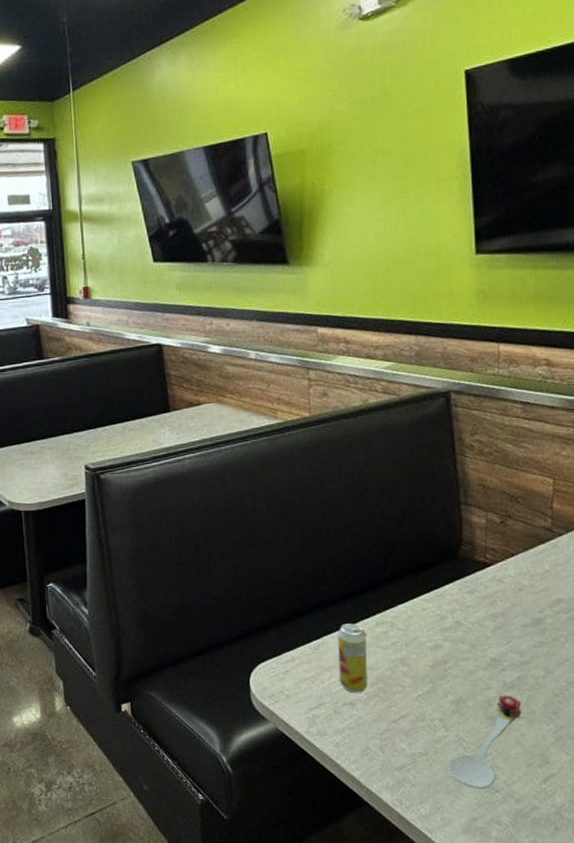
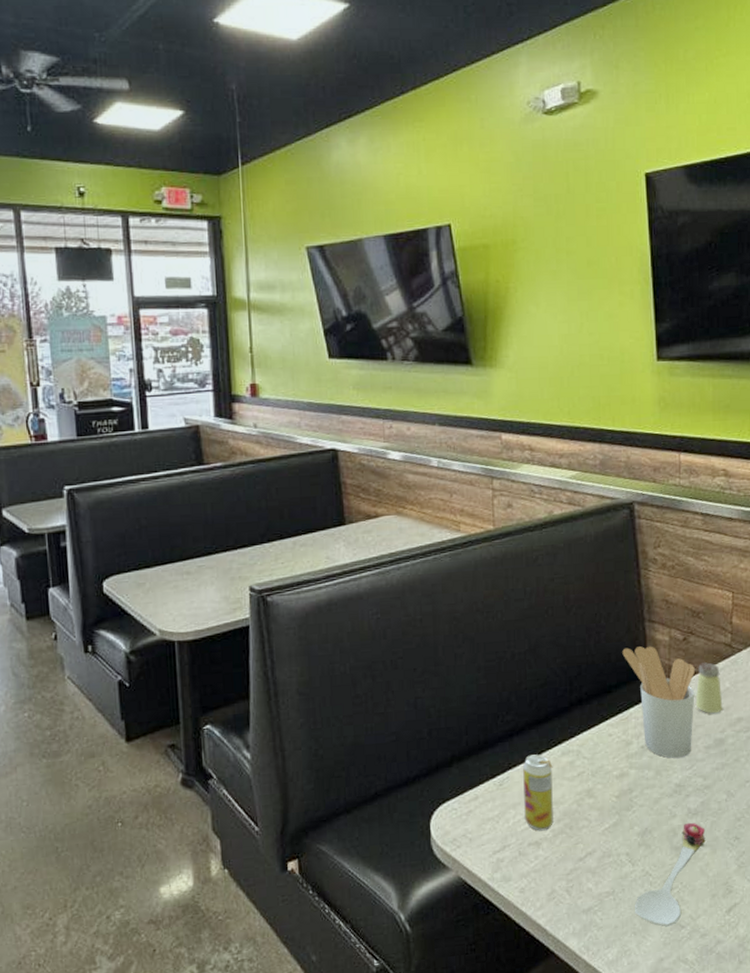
utensil holder: none [437,527,512,634] -> present [622,646,695,758]
saltshaker: none [512,545,542,594] -> present [695,662,723,714]

